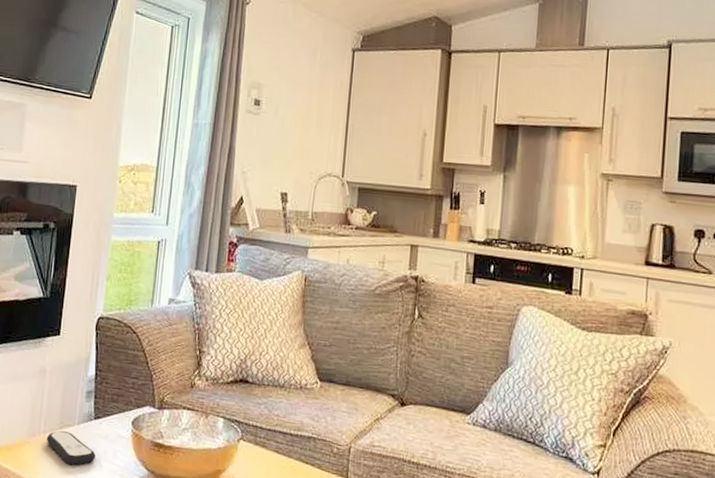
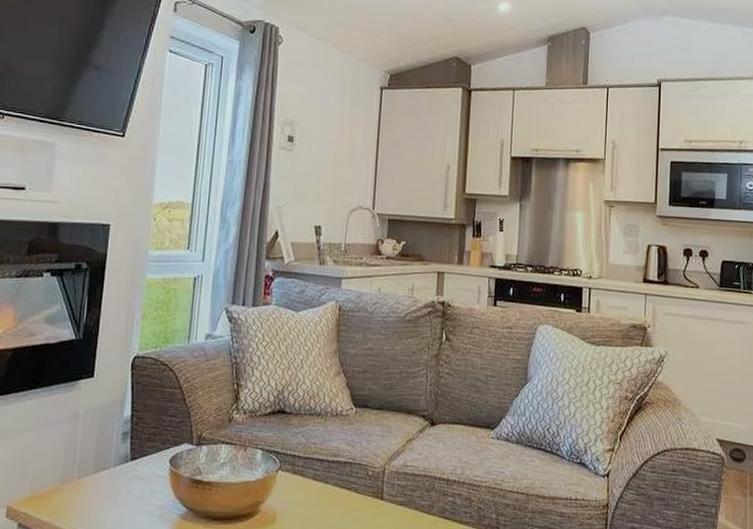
remote control: present [46,431,96,465] -> none [80,475,132,509]

